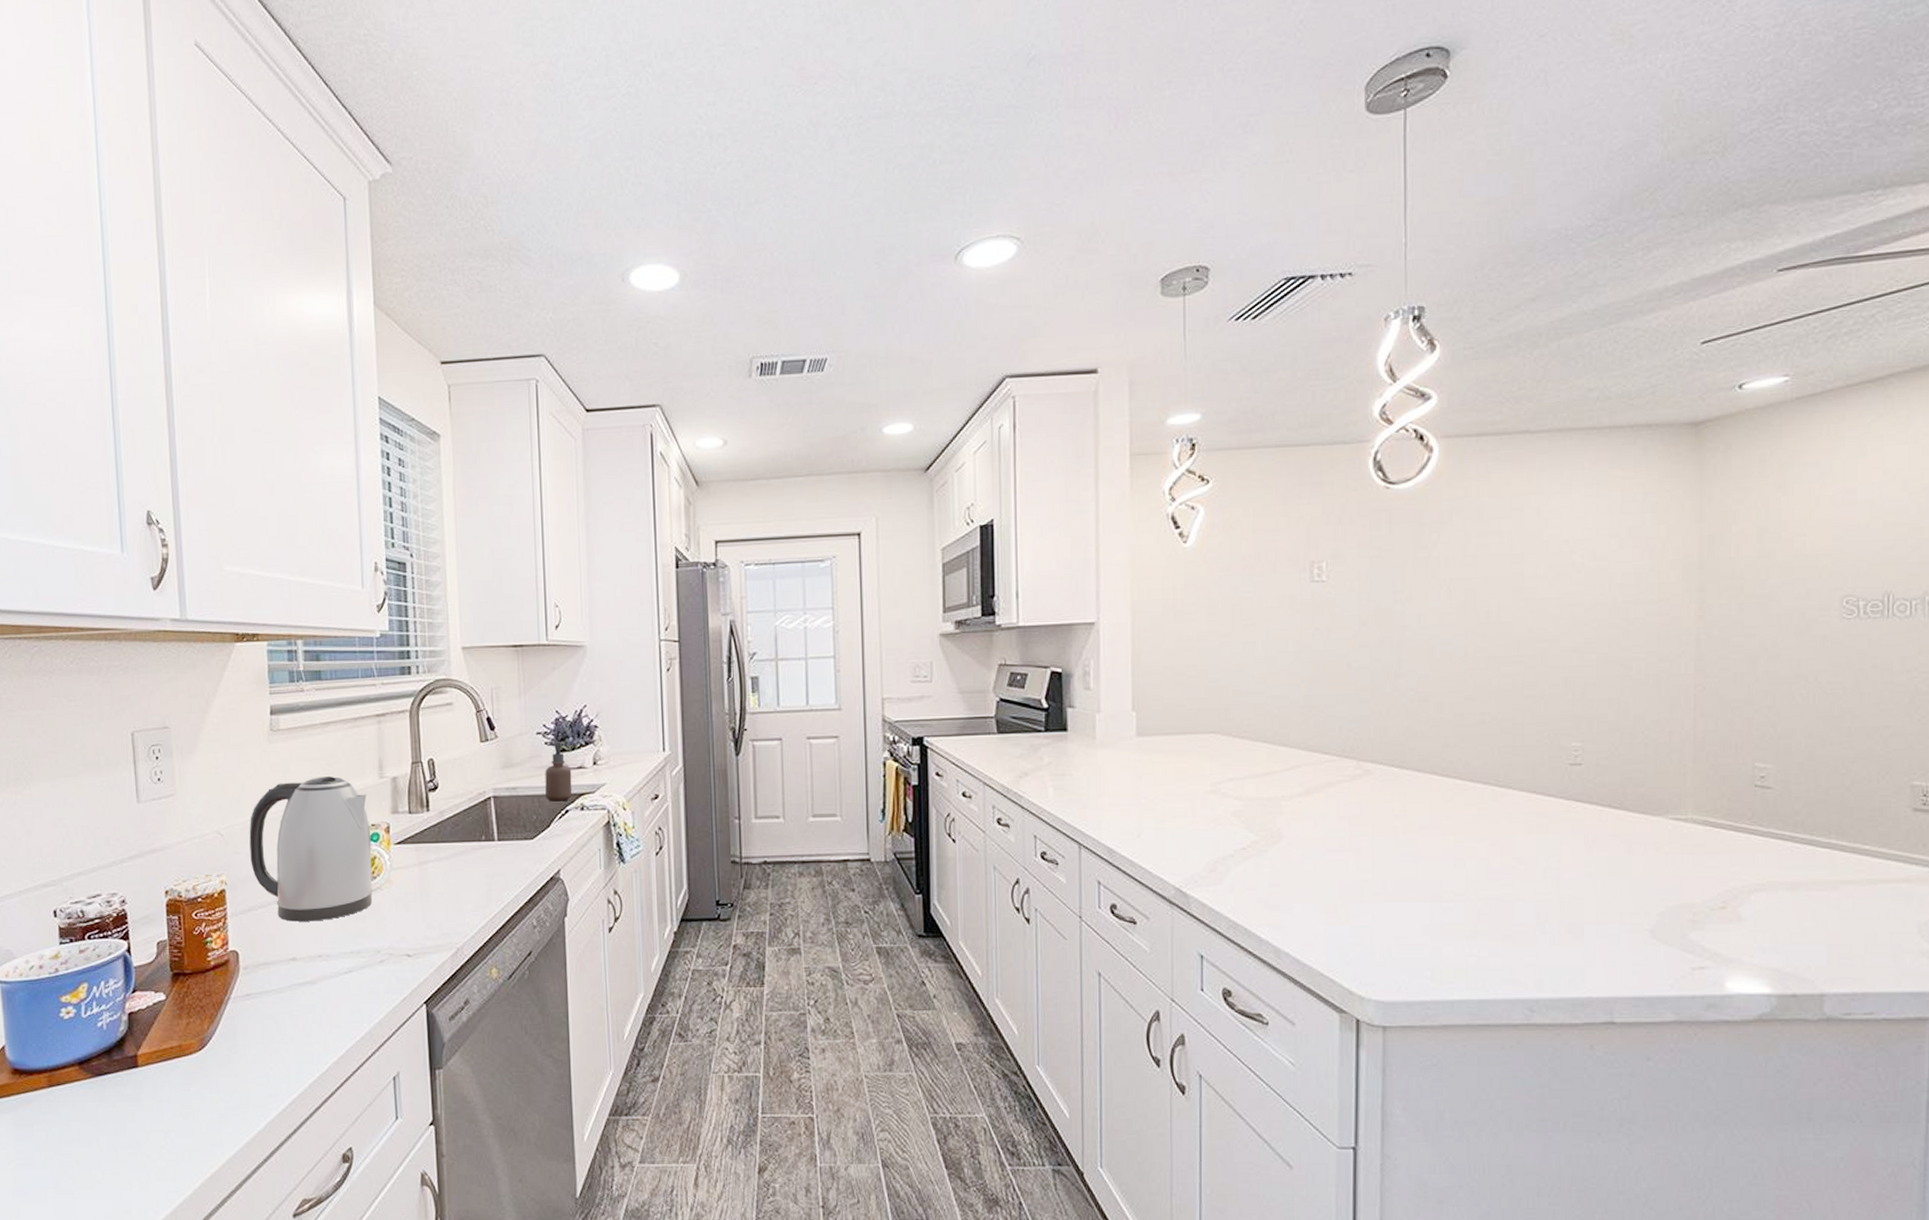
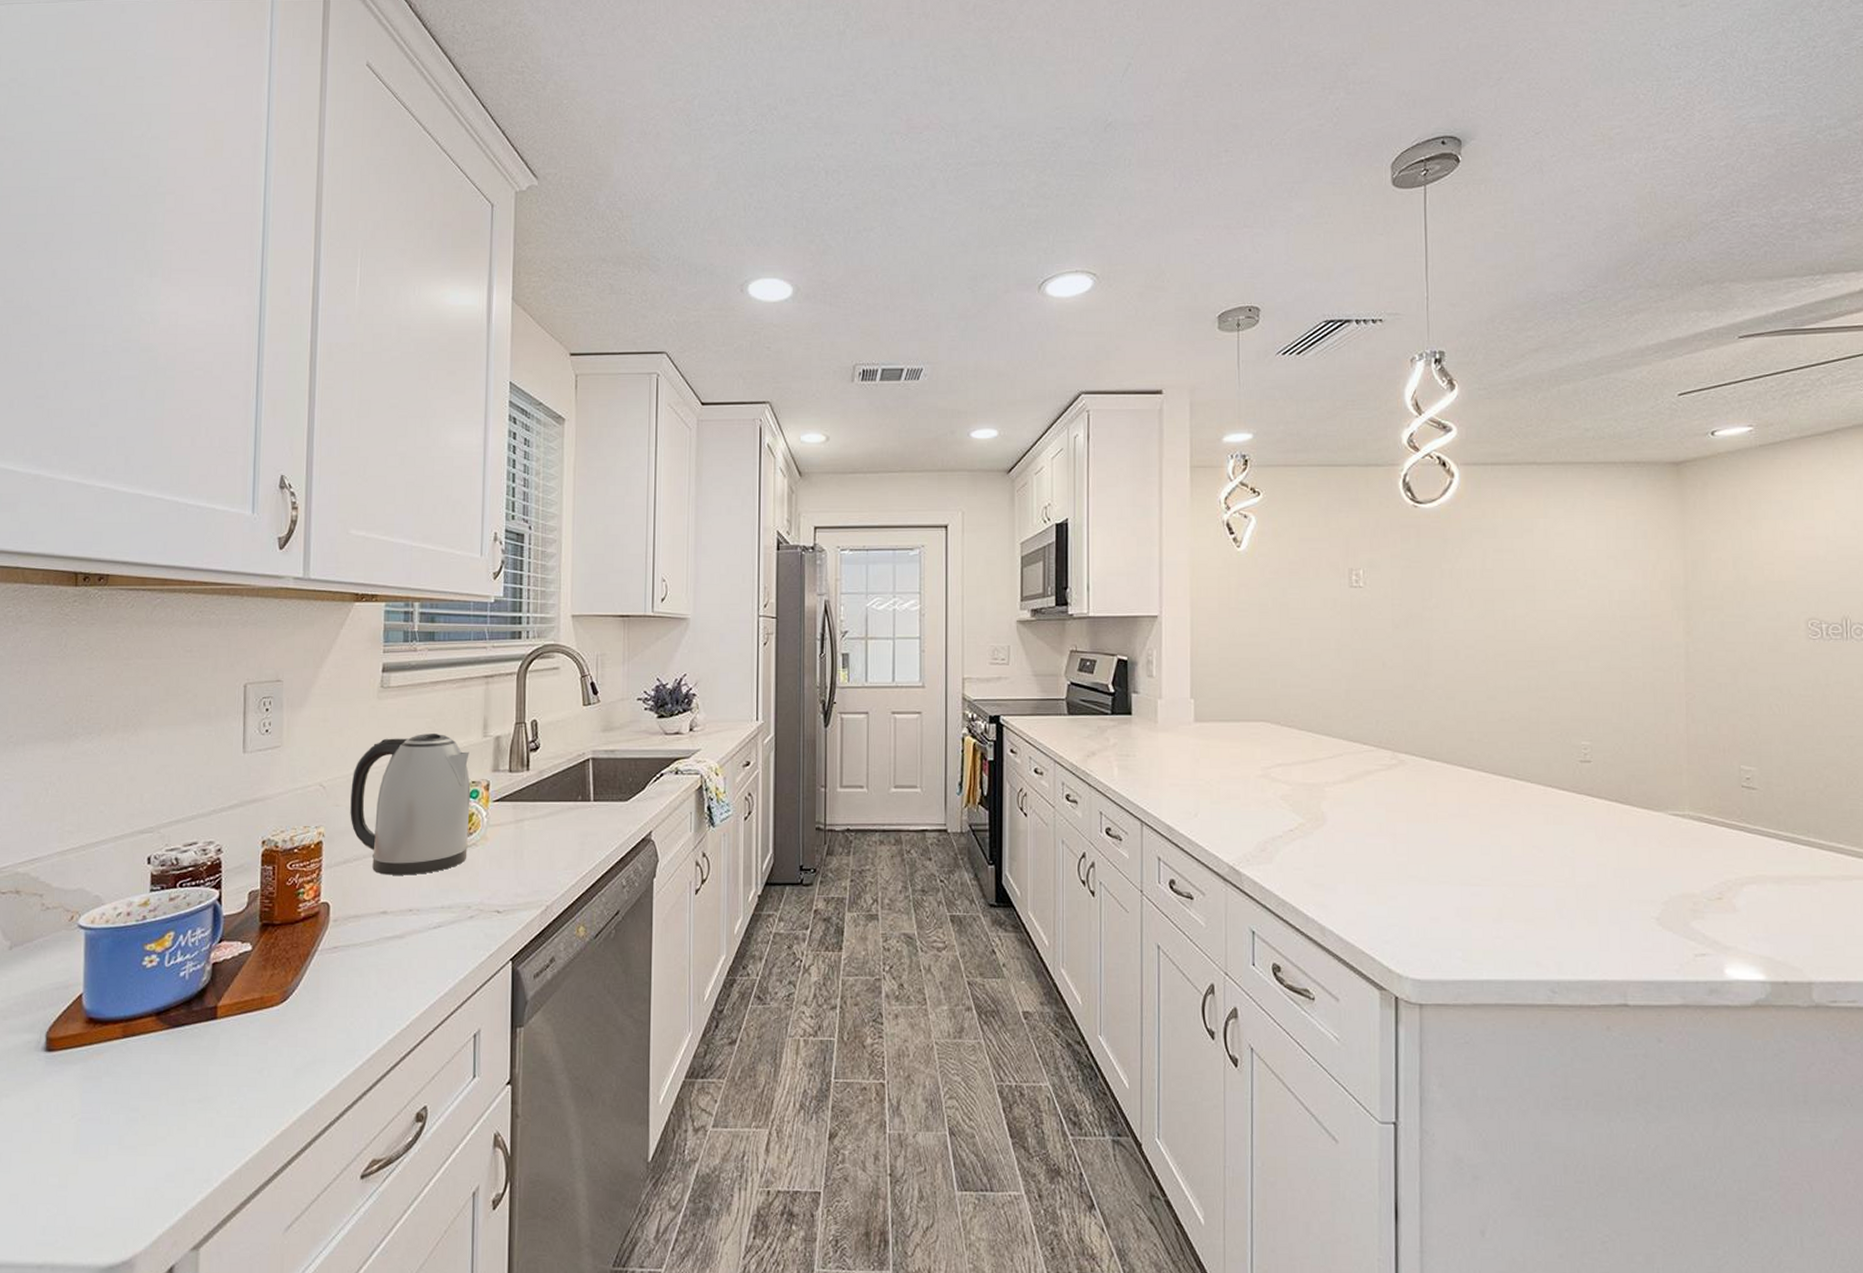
soap dispenser: present [545,742,573,802] -> none [642,708,669,765]

